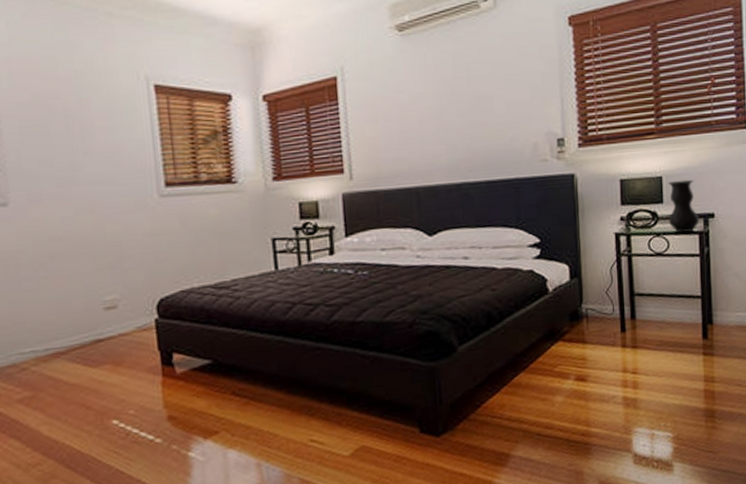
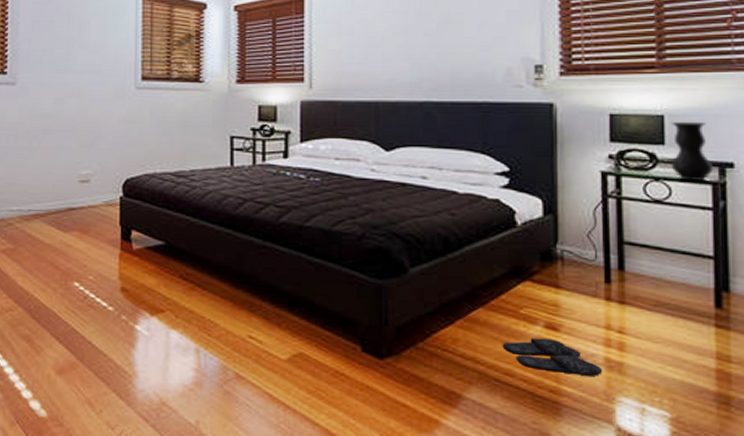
slippers: none [541,389,622,419] -> present [502,337,603,376]

